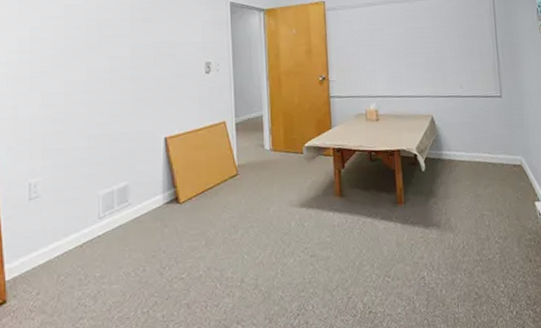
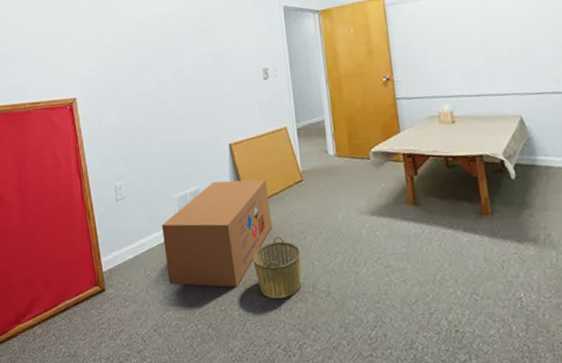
cardboard box: none [81,174,204,290] -> present [161,179,272,288]
basket: none [181,231,231,297] -> present [252,236,302,300]

